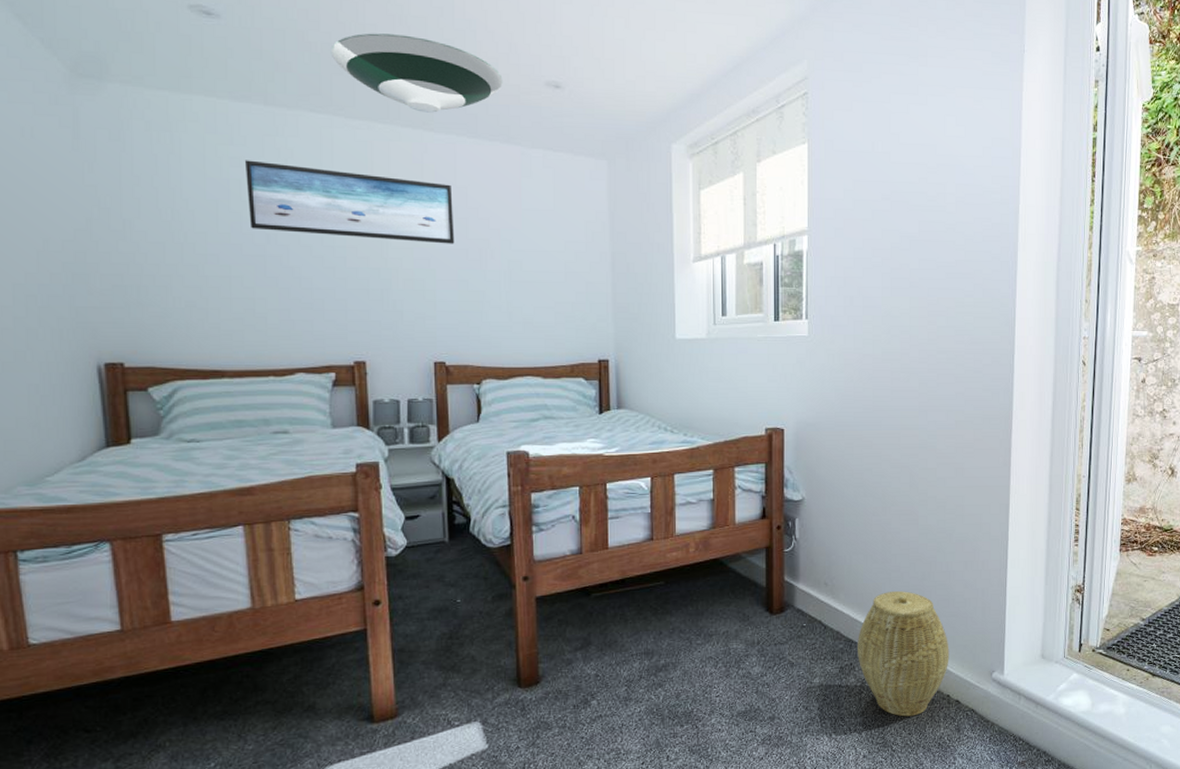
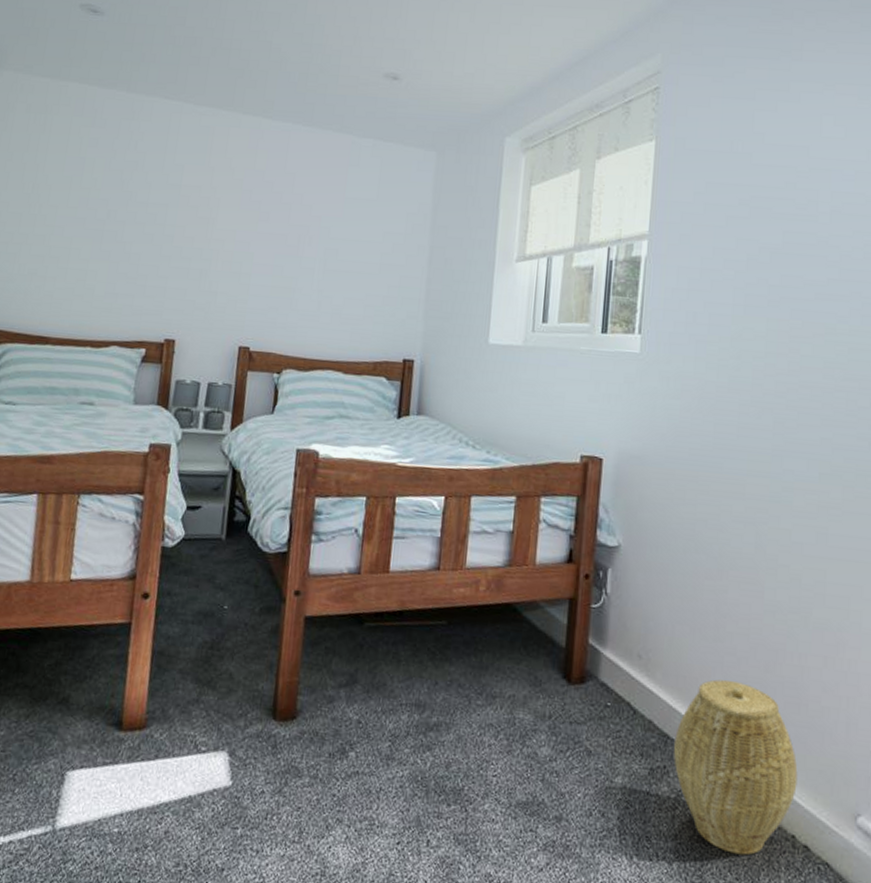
wall art: present [245,160,455,244] -> none [95,141,281,229]
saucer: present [330,33,503,113] -> none [191,27,344,102]

